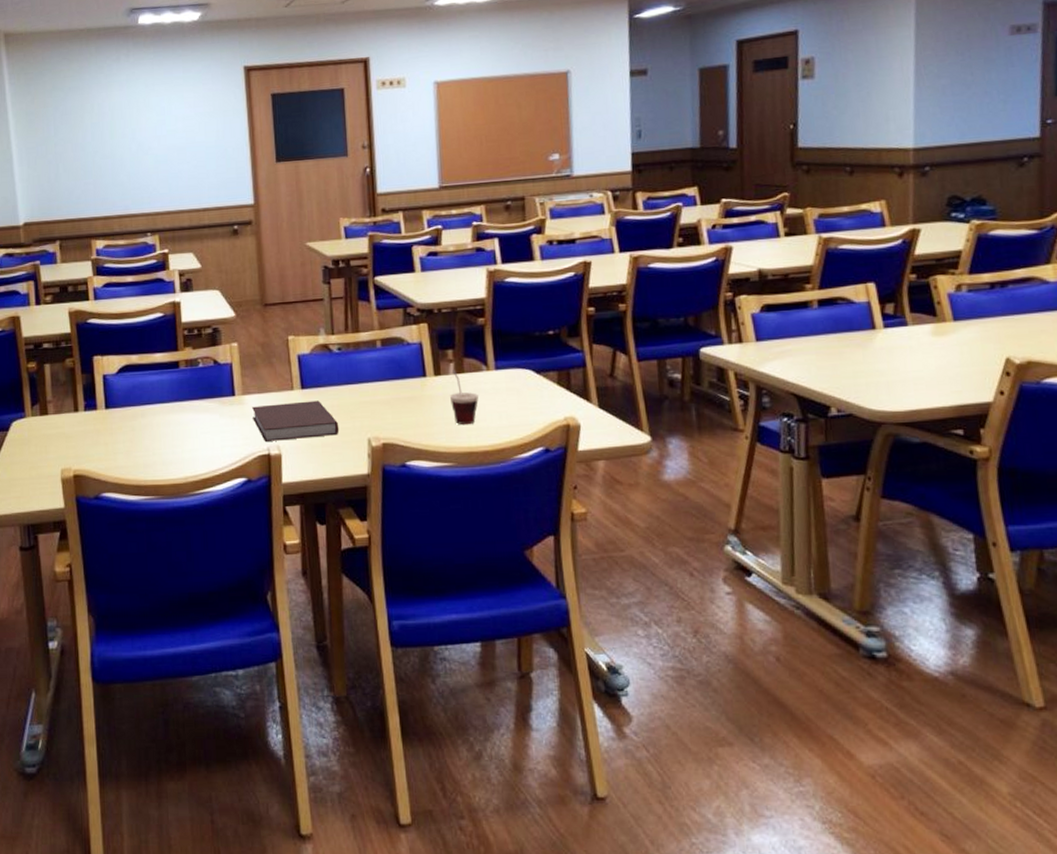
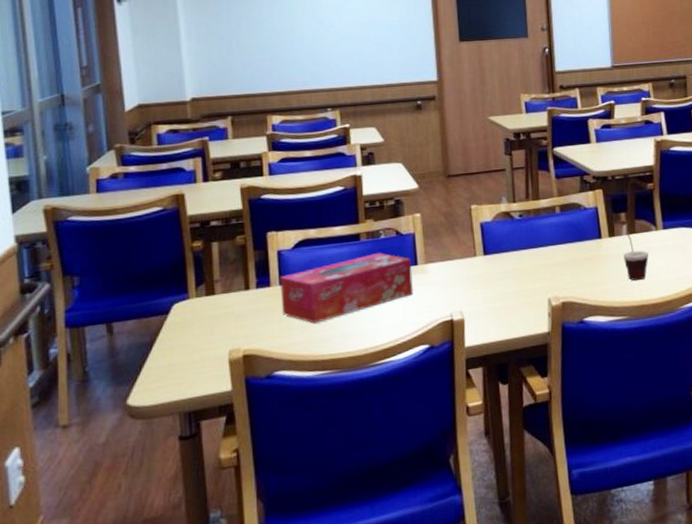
tissue box: none [105,381,232,449] -> present [280,252,414,324]
notebook: present [252,400,340,442] -> none [435,265,521,308]

